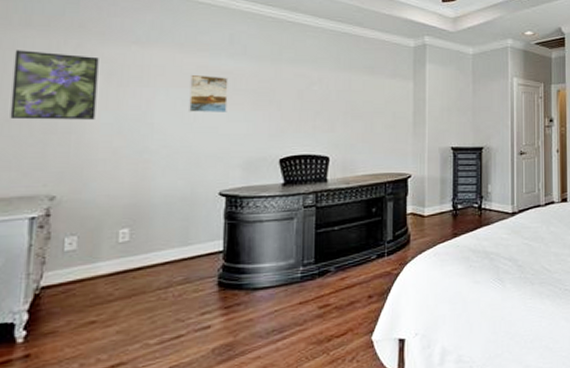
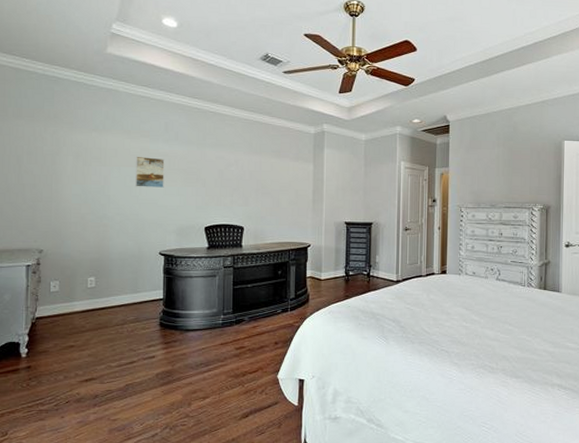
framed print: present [10,50,99,120] -> none [10,136,69,191]

